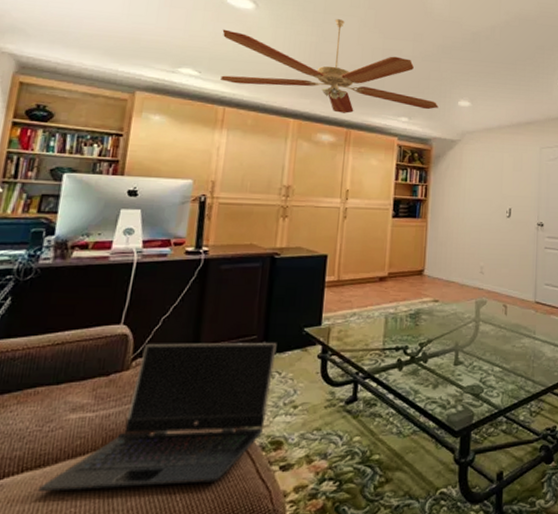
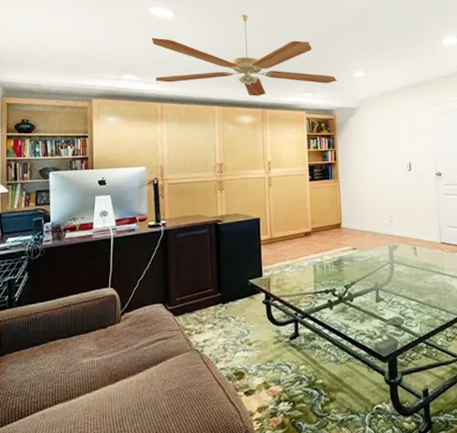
laptop computer: present [39,343,277,491] -> none [69,294,230,418]

